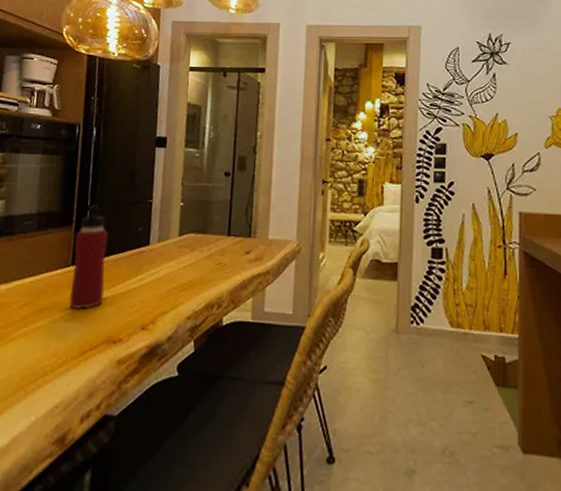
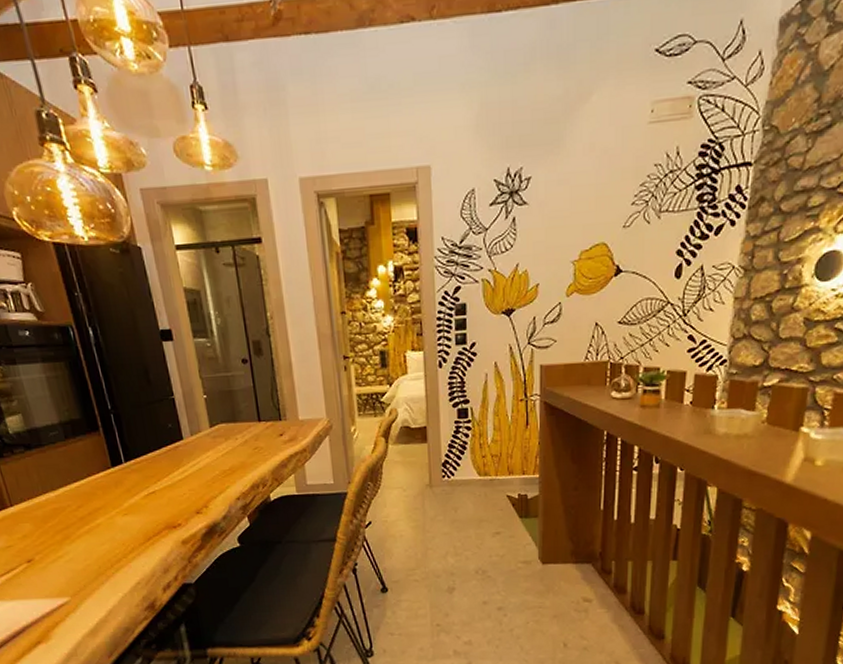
water bottle: present [68,203,109,311] -> none [106,406,153,506]

